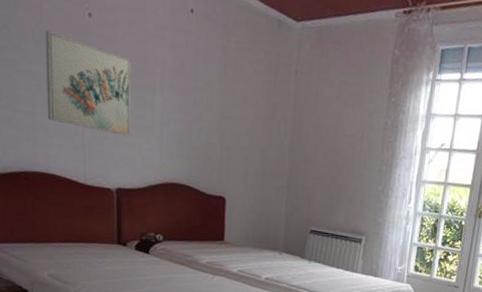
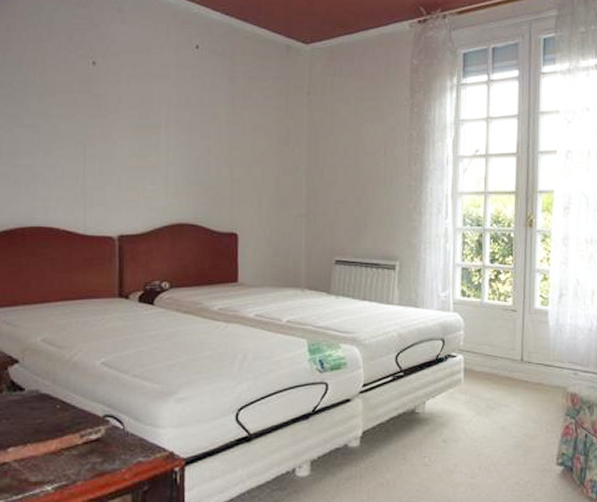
wall art: present [45,30,131,137] -> none [47,83,135,179]

